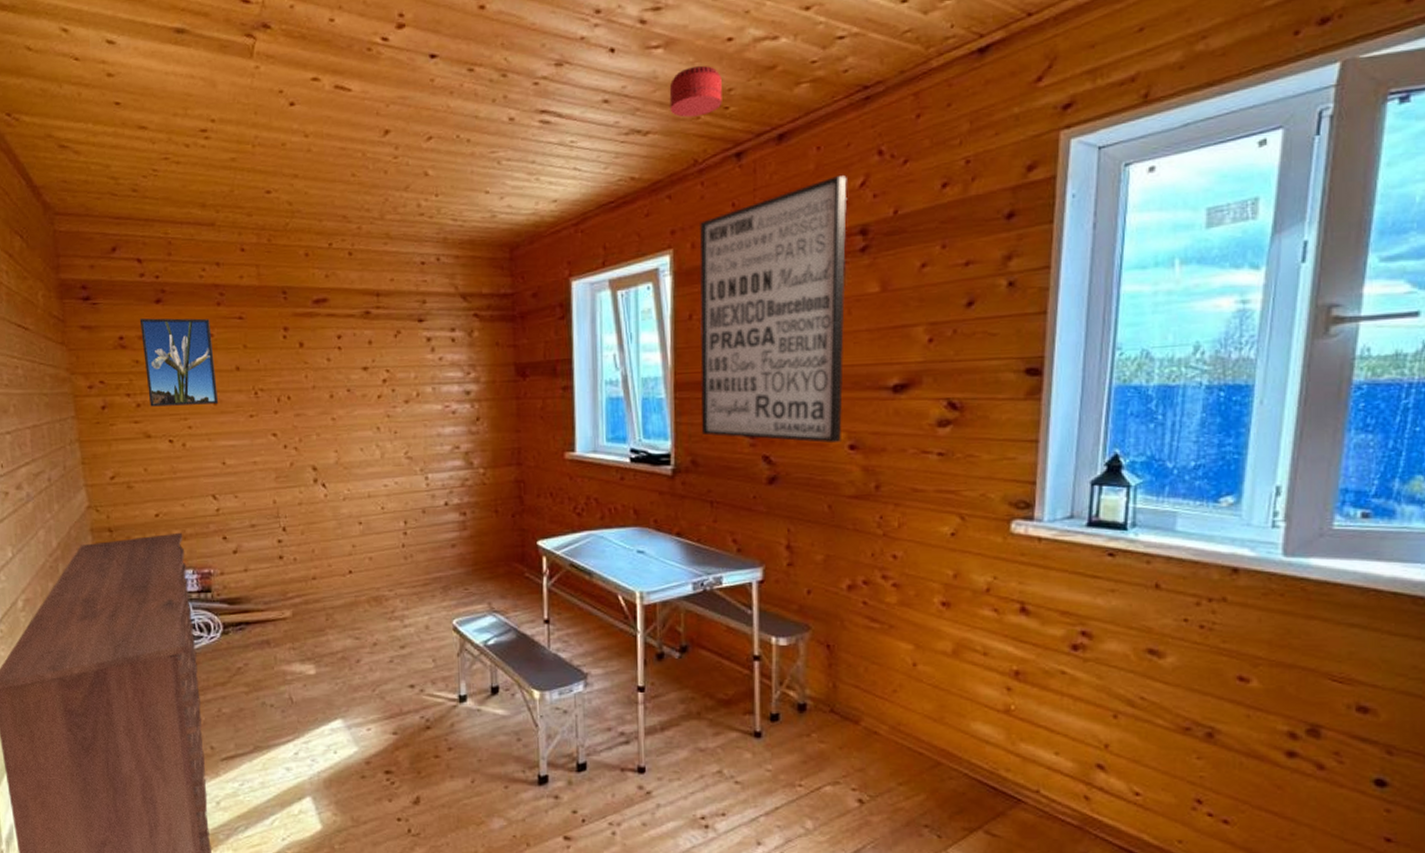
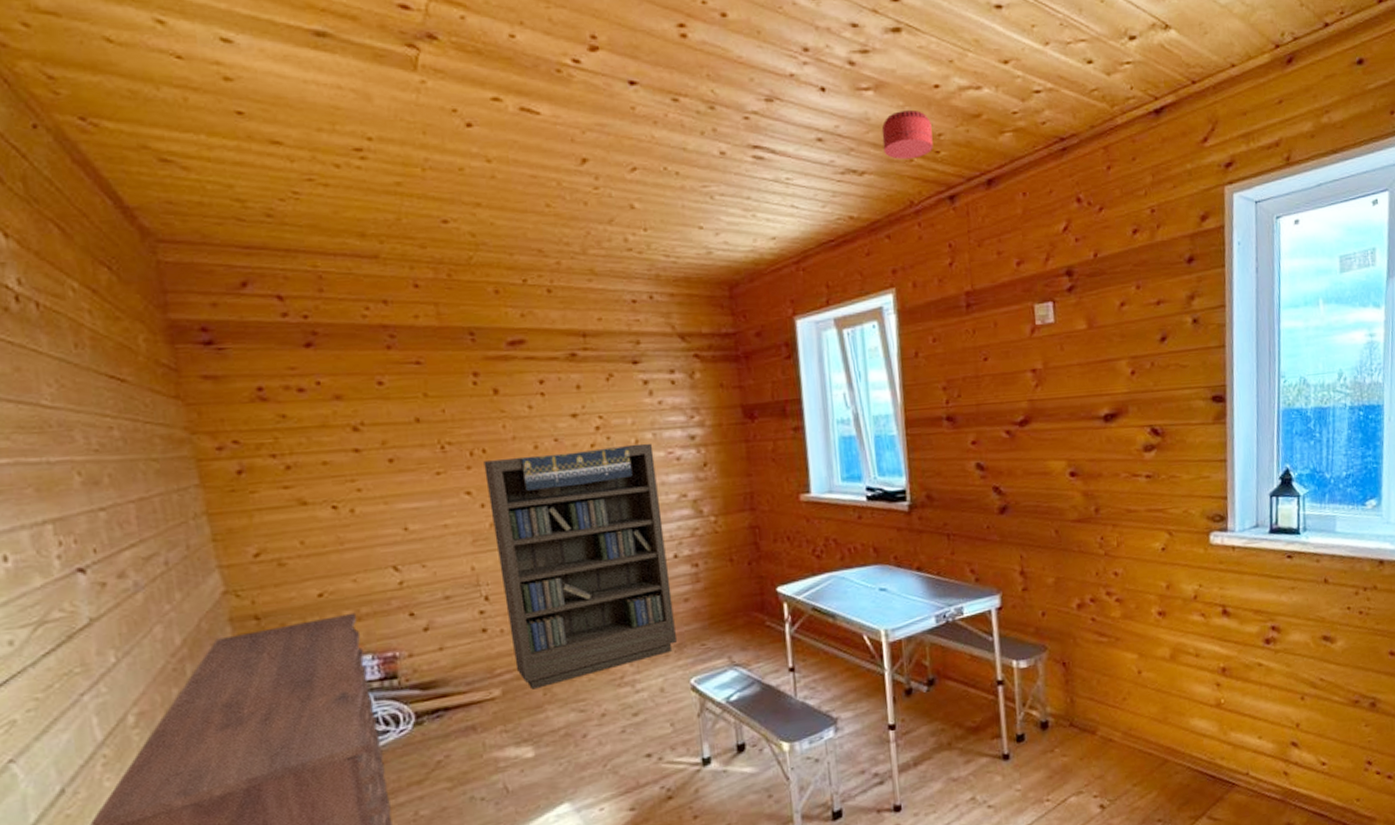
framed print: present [139,318,219,407] -> none [284,364,396,469]
bookcase: none [288,396,442,614] -> present [483,443,677,690]
wall art: present [698,175,848,444] -> none [918,219,1063,472]

